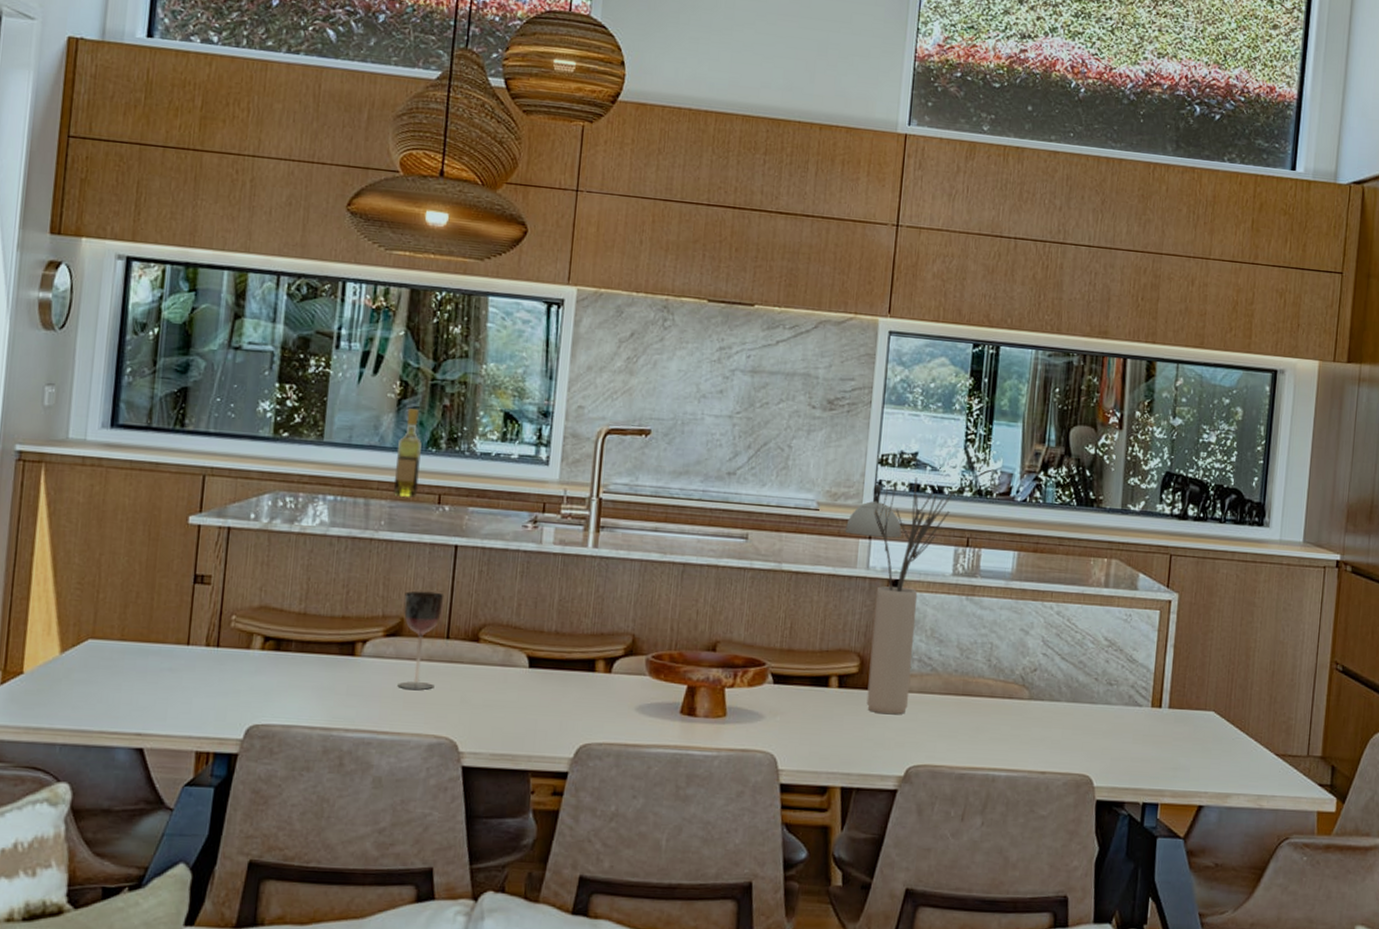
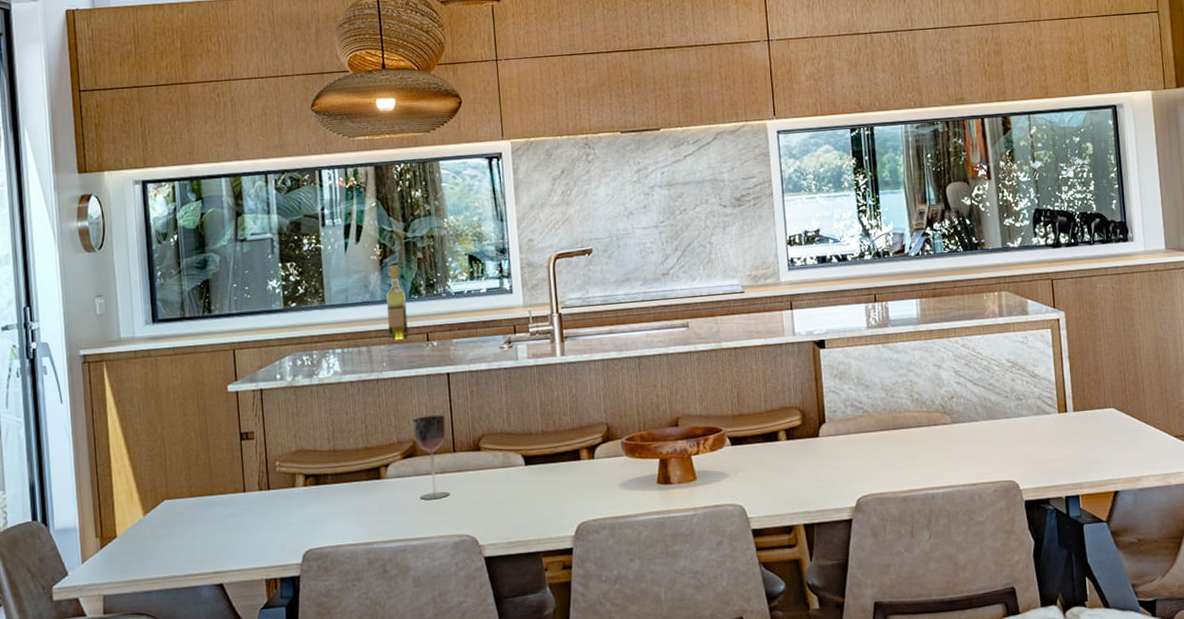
kettle: present [844,484,902,538] -> none [769,262,818,309]
vase: present [866,477,954,715] -> none [791,250,856,457]

